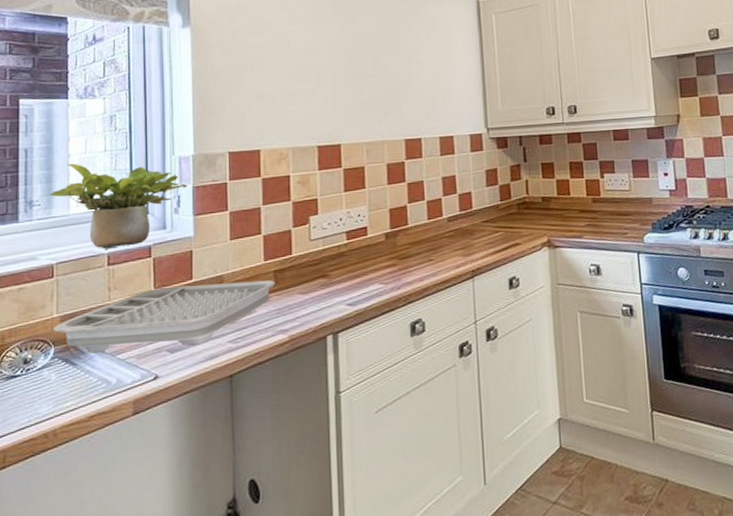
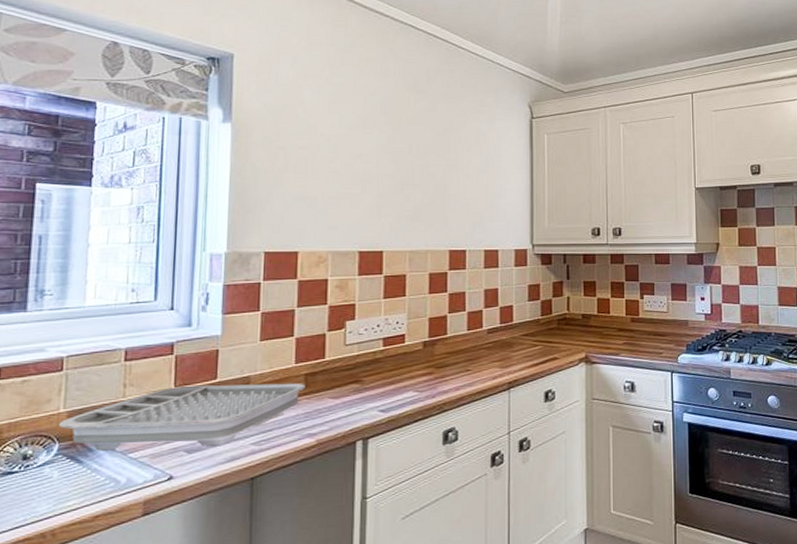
potted plant: present [50,163,187,249] -> none [65,253,217,344]

